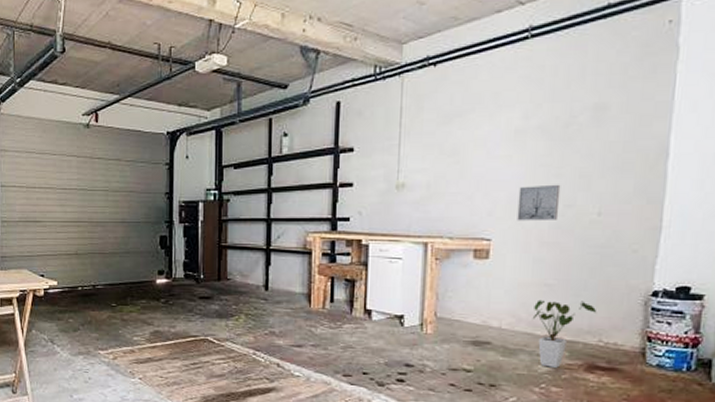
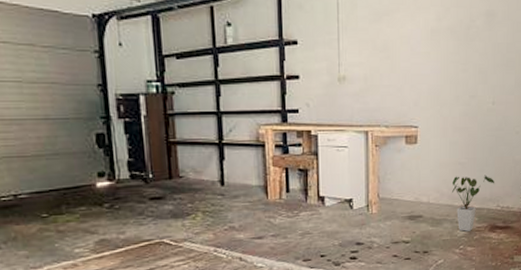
wall art: present [517,184,561,221] -> none [436,78,466,110]

